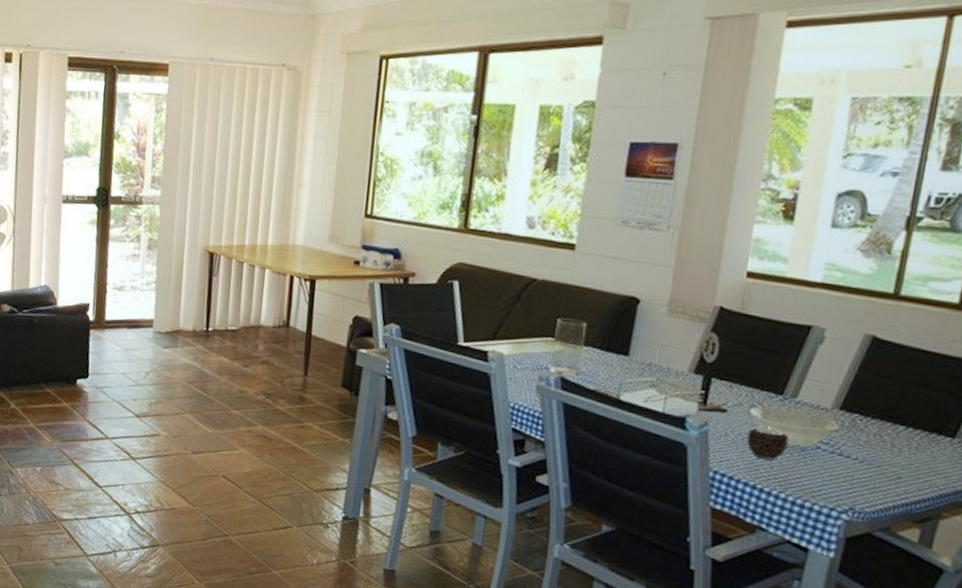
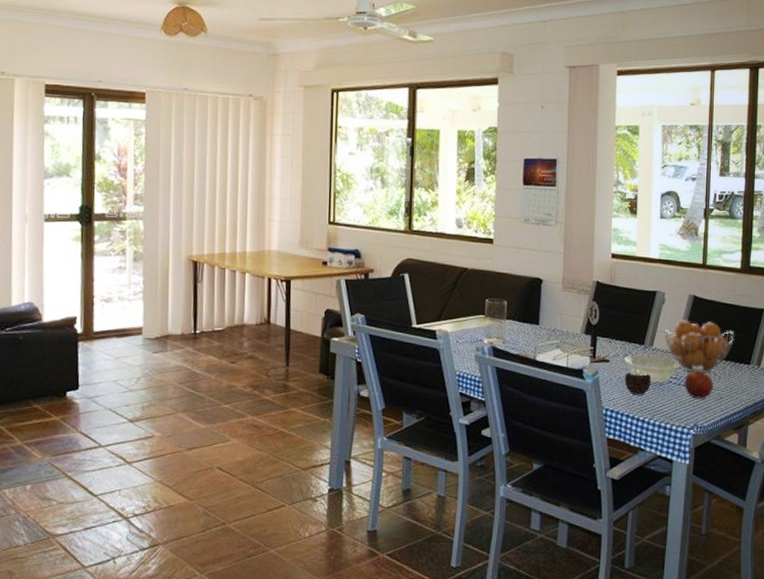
fruit basket: none [817,367,933,443] -> present [664,320,734,373]
apple: none [840,436,889,476] -> present [684,370,713,399]

